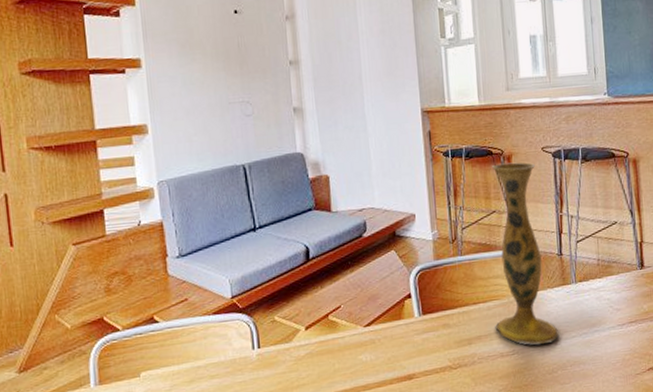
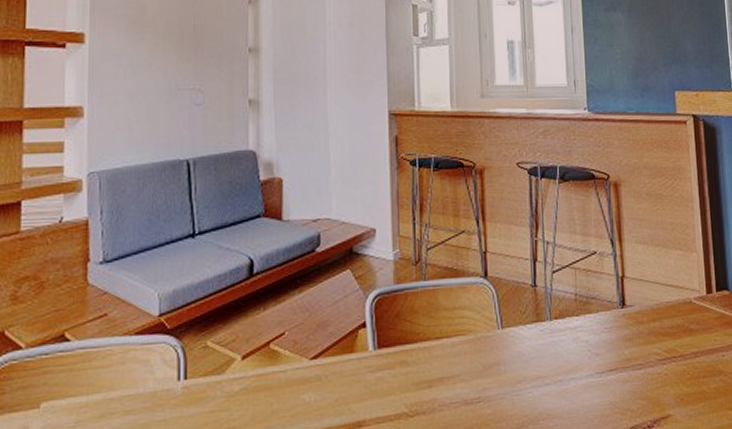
vase: present [492,162,560,345] -> none [459,177,532,392]

